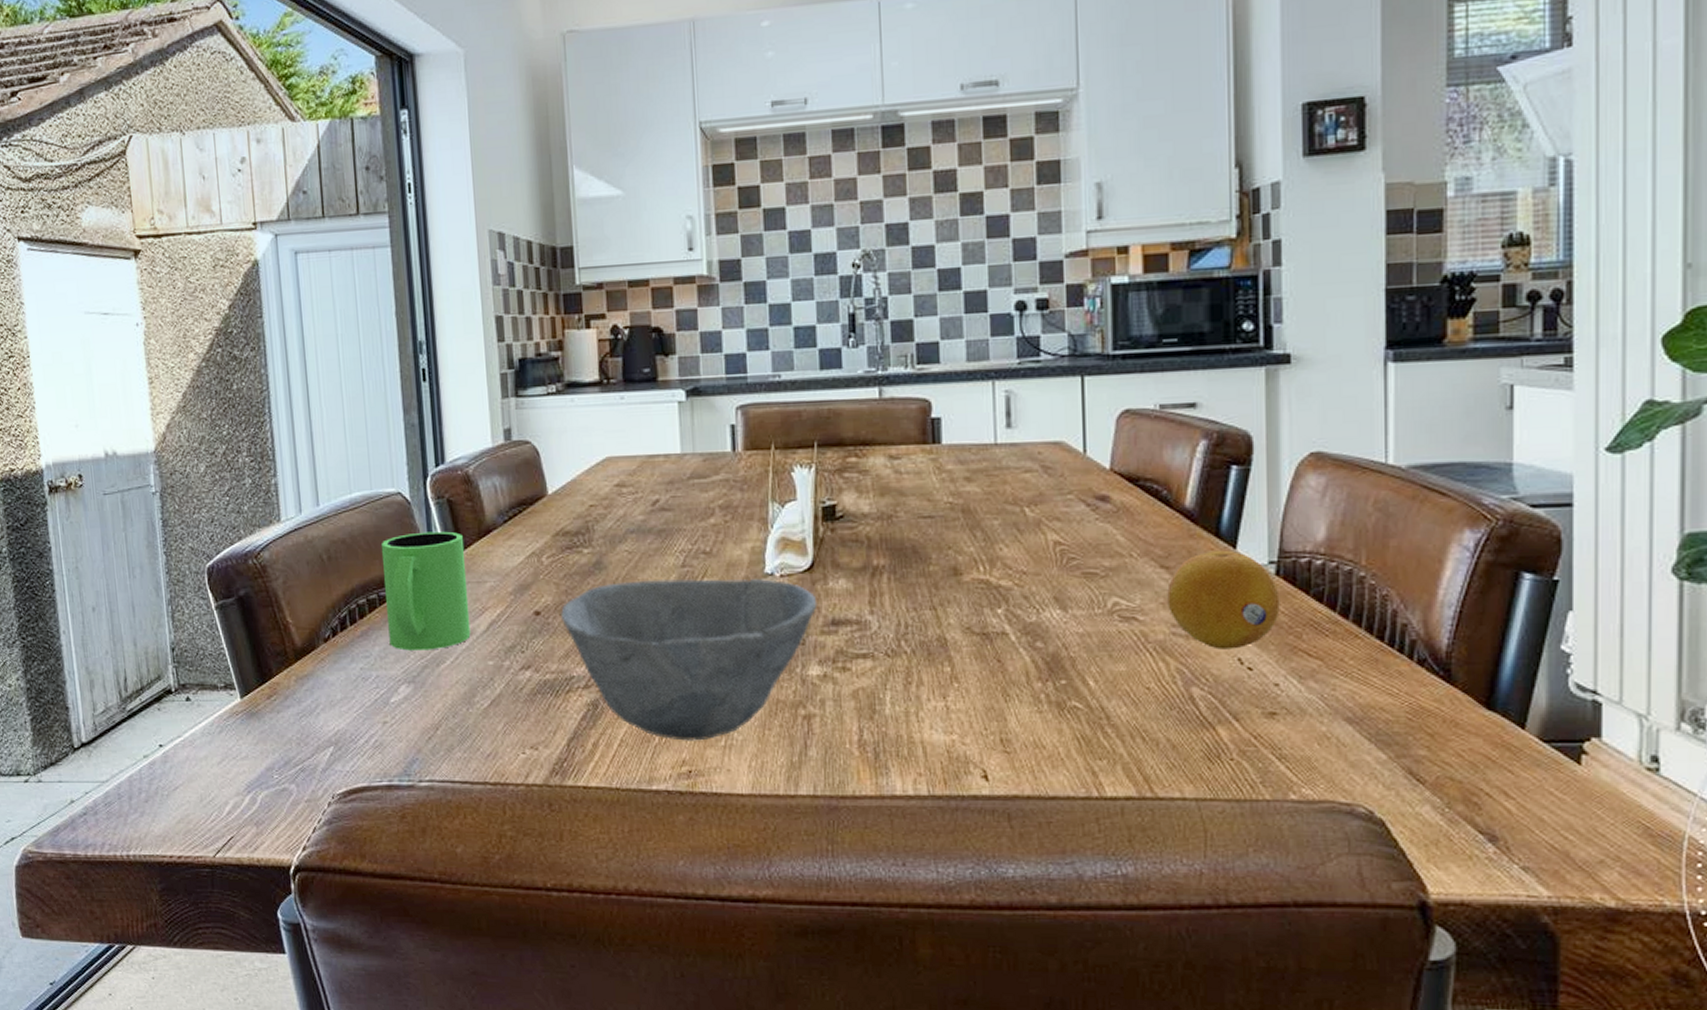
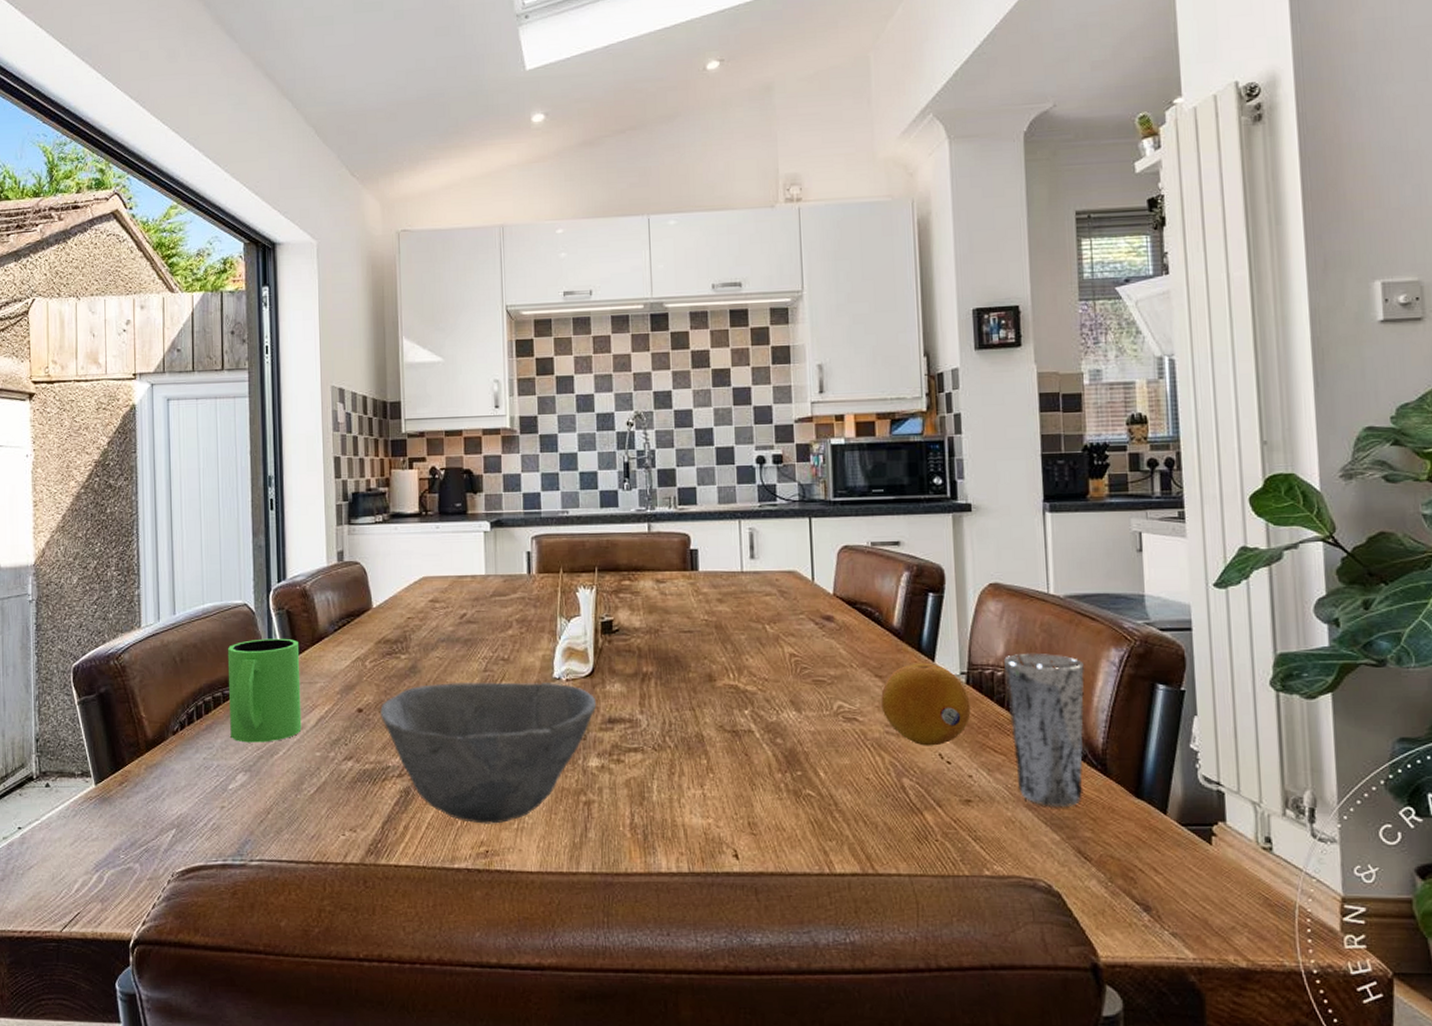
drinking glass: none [1324,537,1428,721] -> present [1003,654,1085,808]

